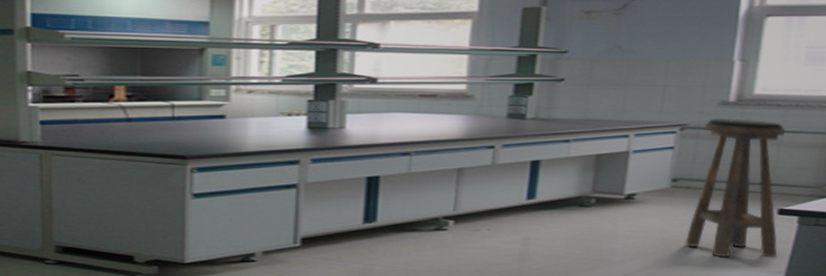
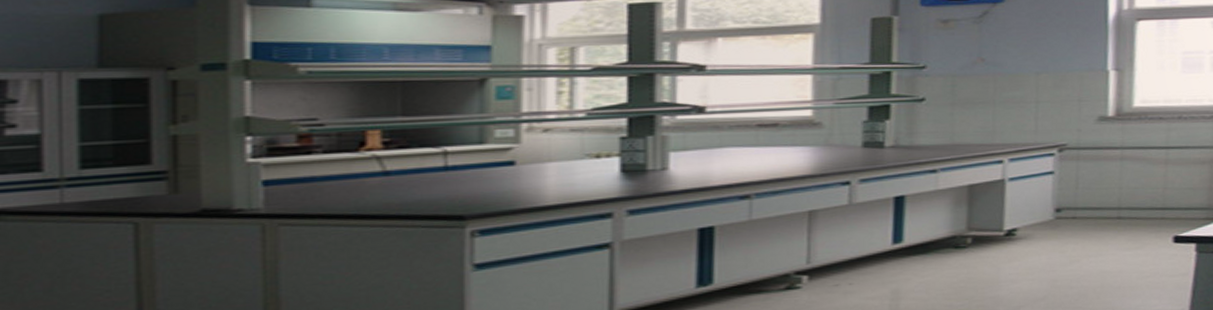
stool: present [684,117,786,259] -> none [1075,135,1178,298]

